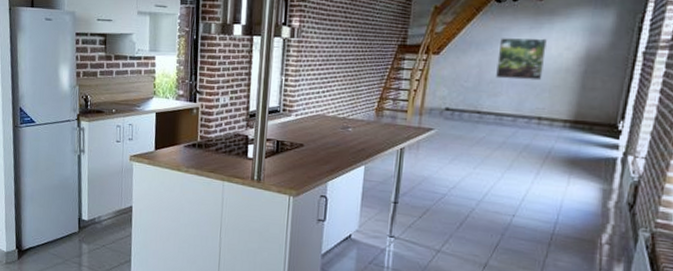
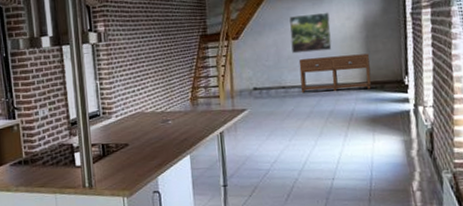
console table: none [497,85,584,128] -> present [298,53,372,92]

